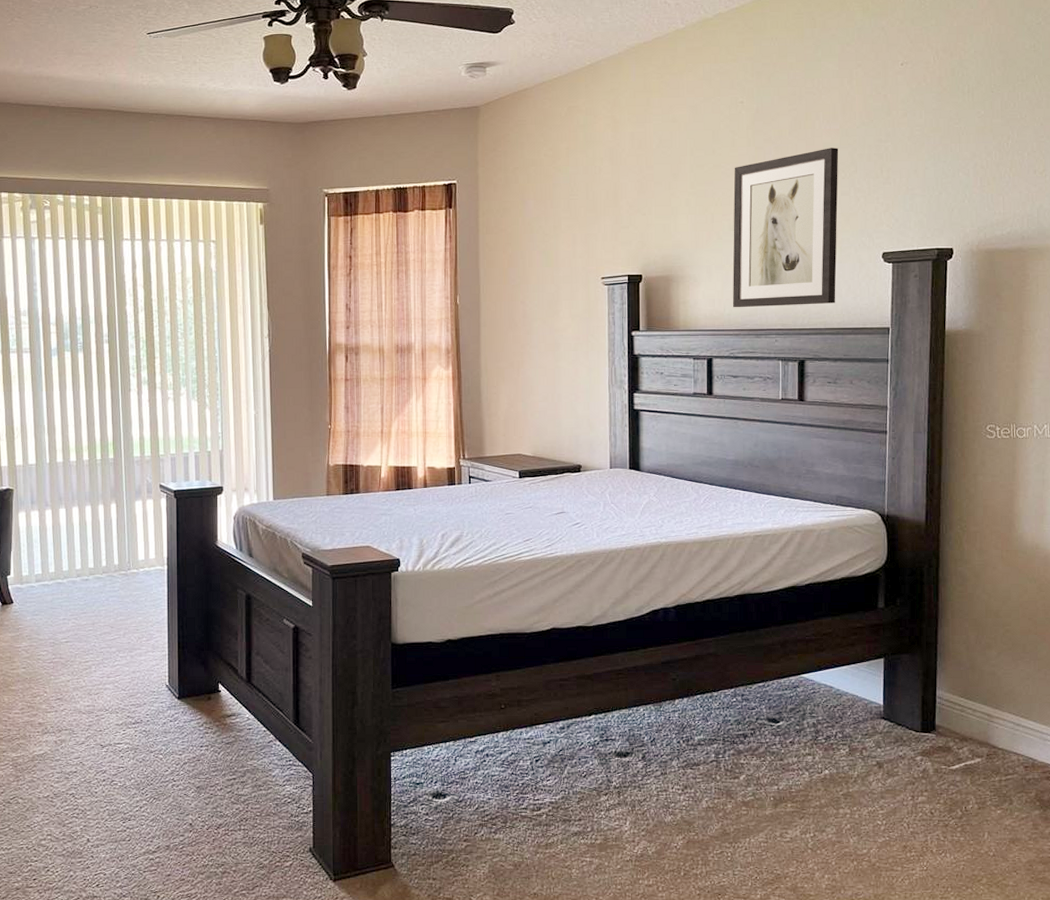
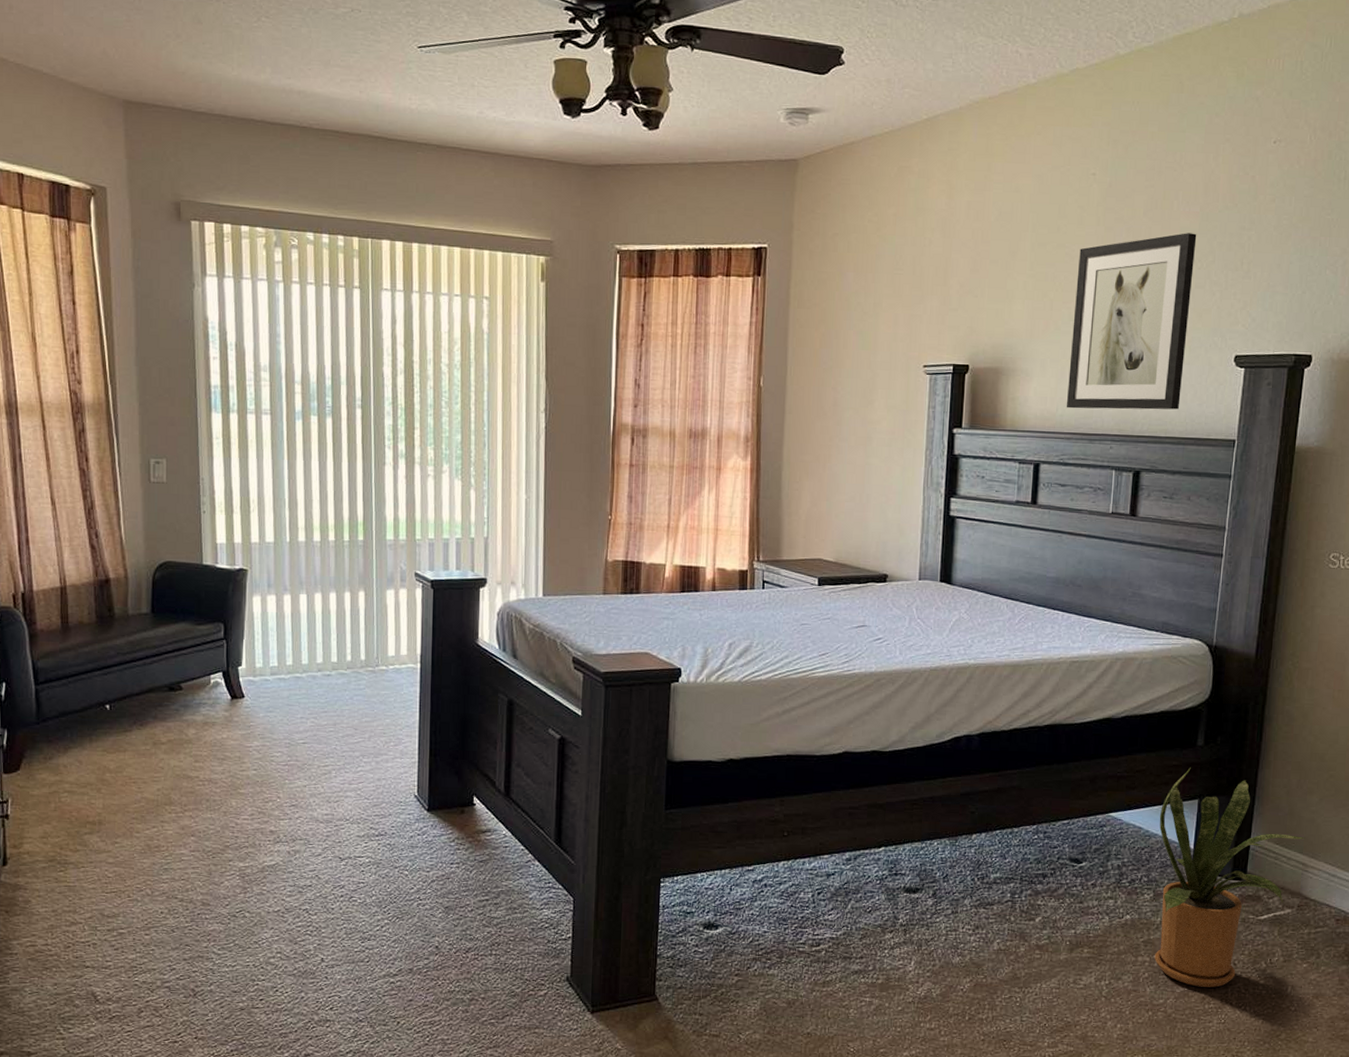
house plant: none [848,629,988,836] -> present [1154,768,1305,987]

